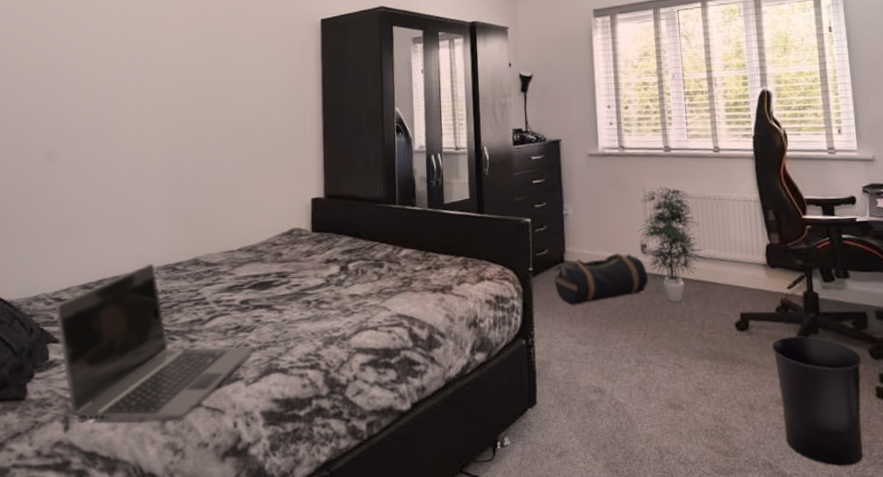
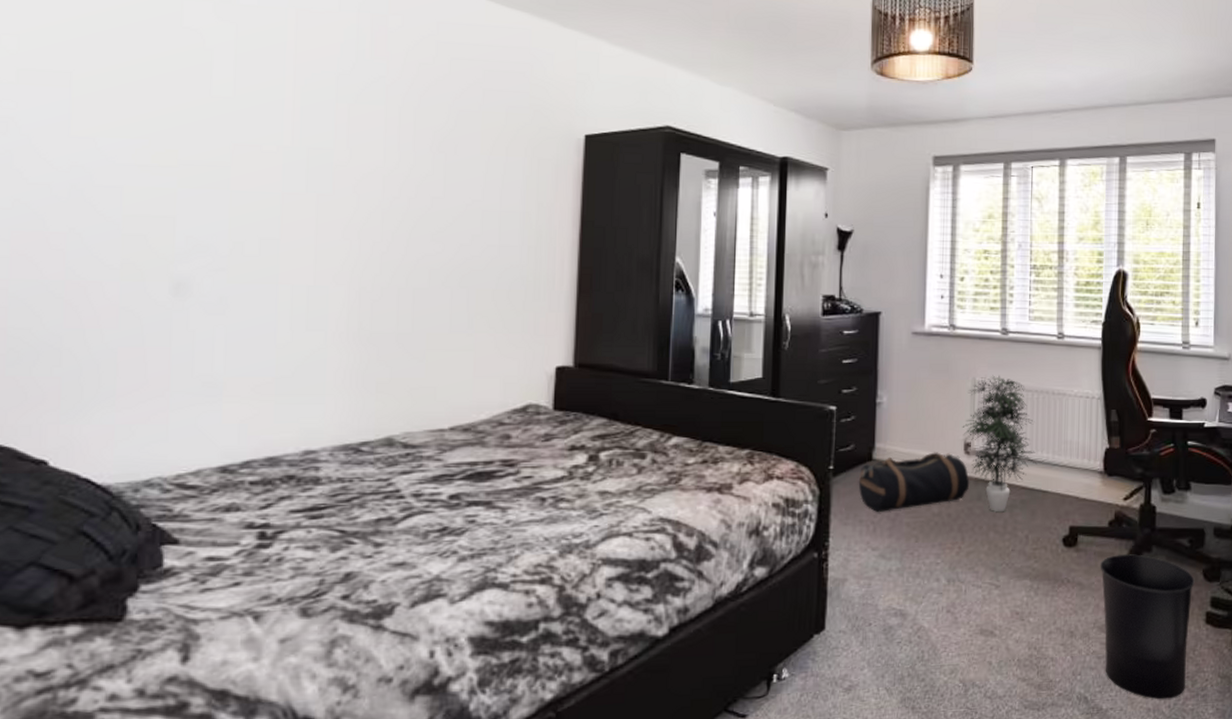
laptop: present [55,263,252,422] -> none [176,442,461,651]

